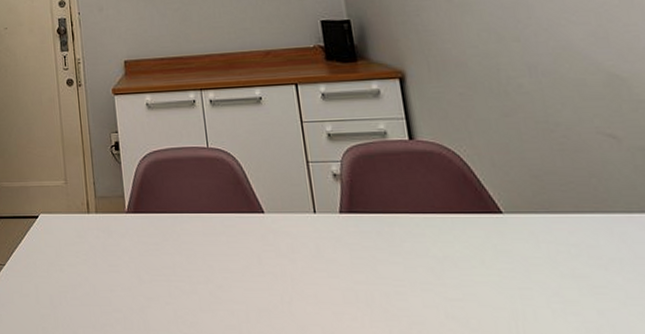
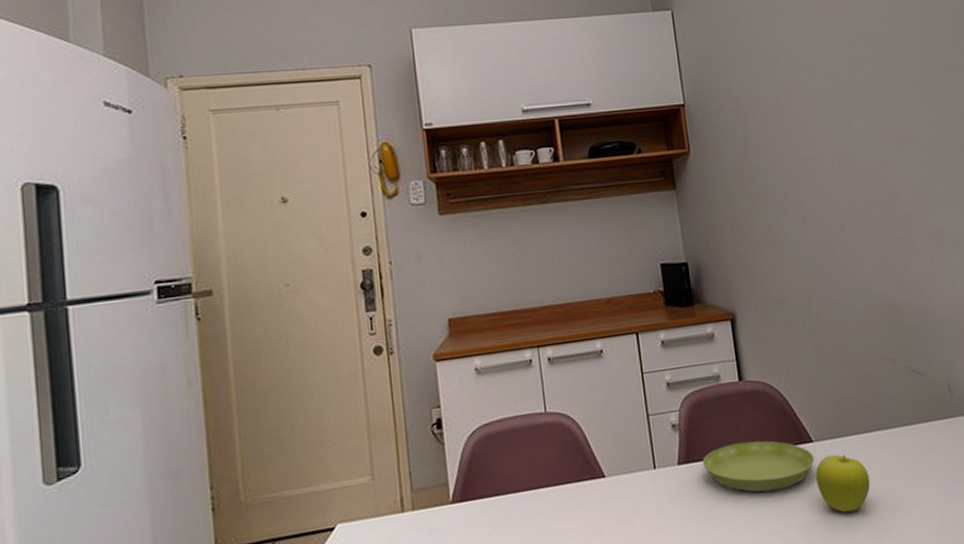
saucer: none [366,201,505,256] -> present [702,440,815,492]
fruit: none [506,231,583,296] -> present [815,454,870,513]

